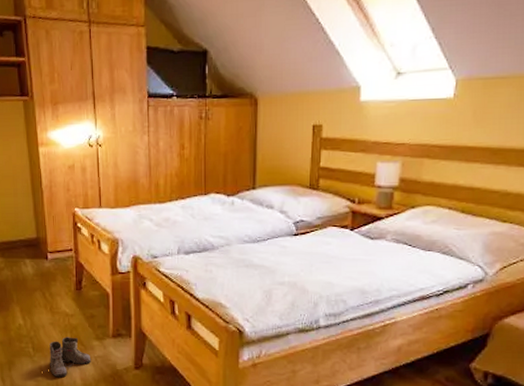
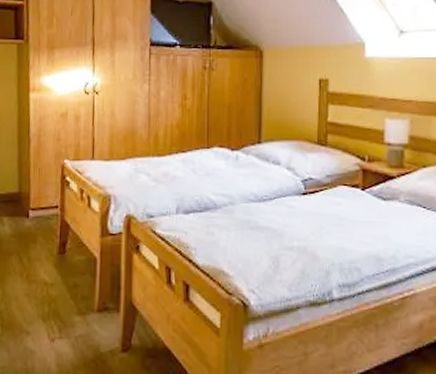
boots: present [43,337,91,378] -> none [11,311,71,363]

